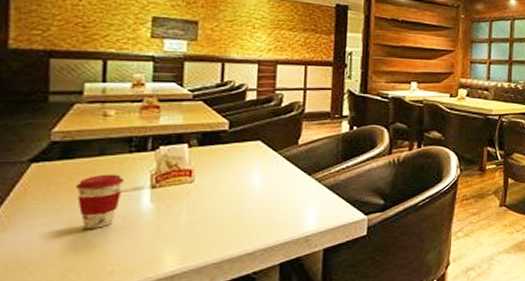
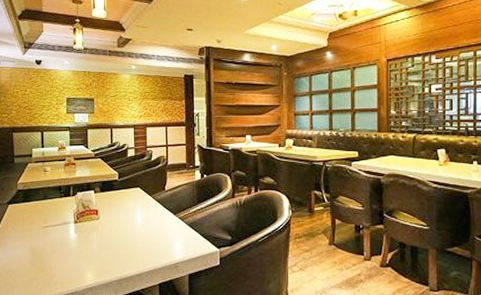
coffee cup: present [76,174,123,229] -> none [33,212,58,251]

